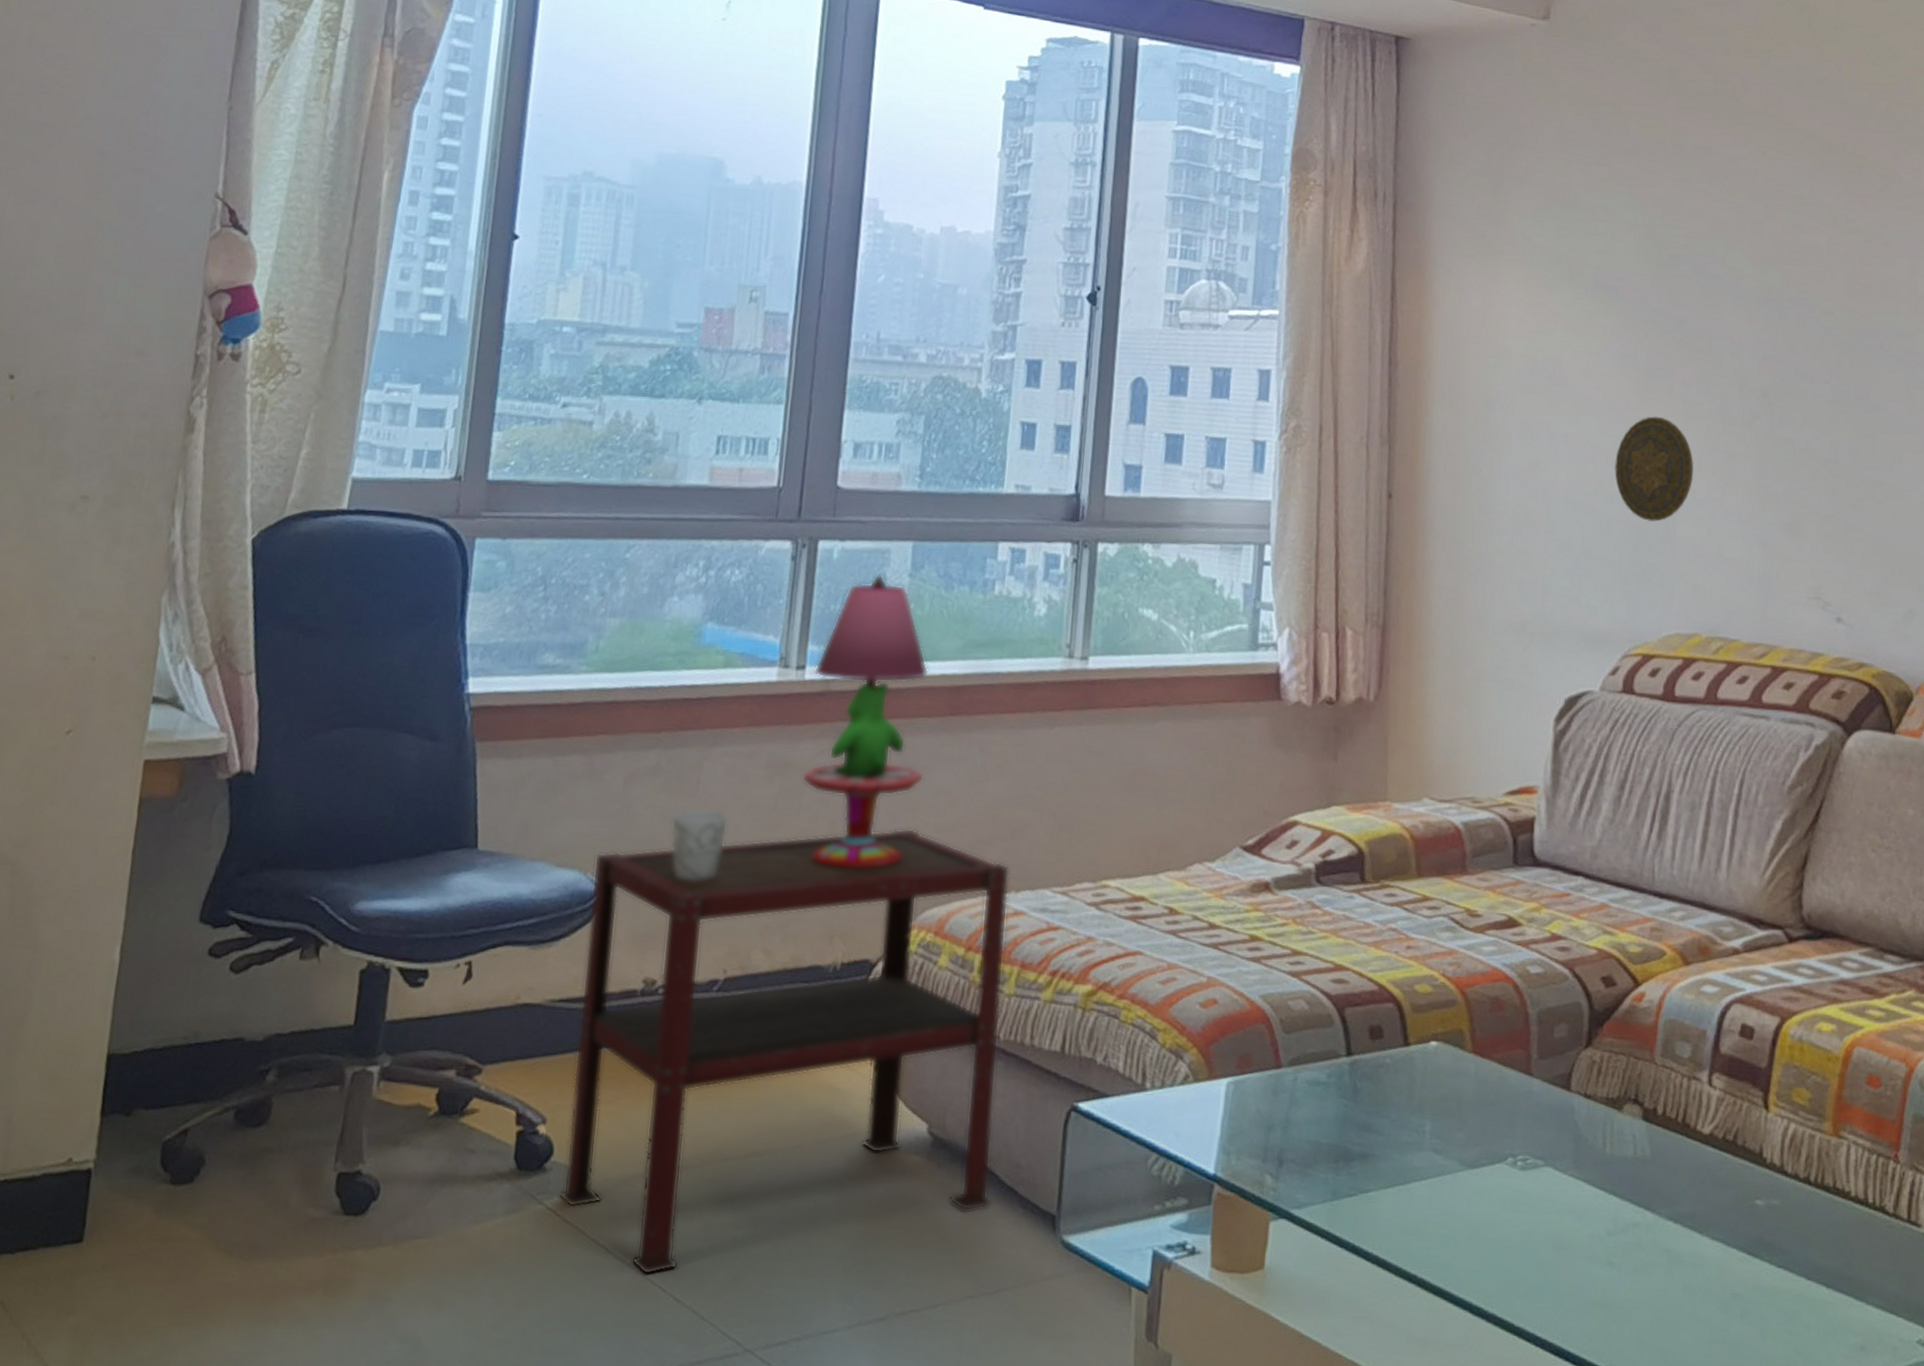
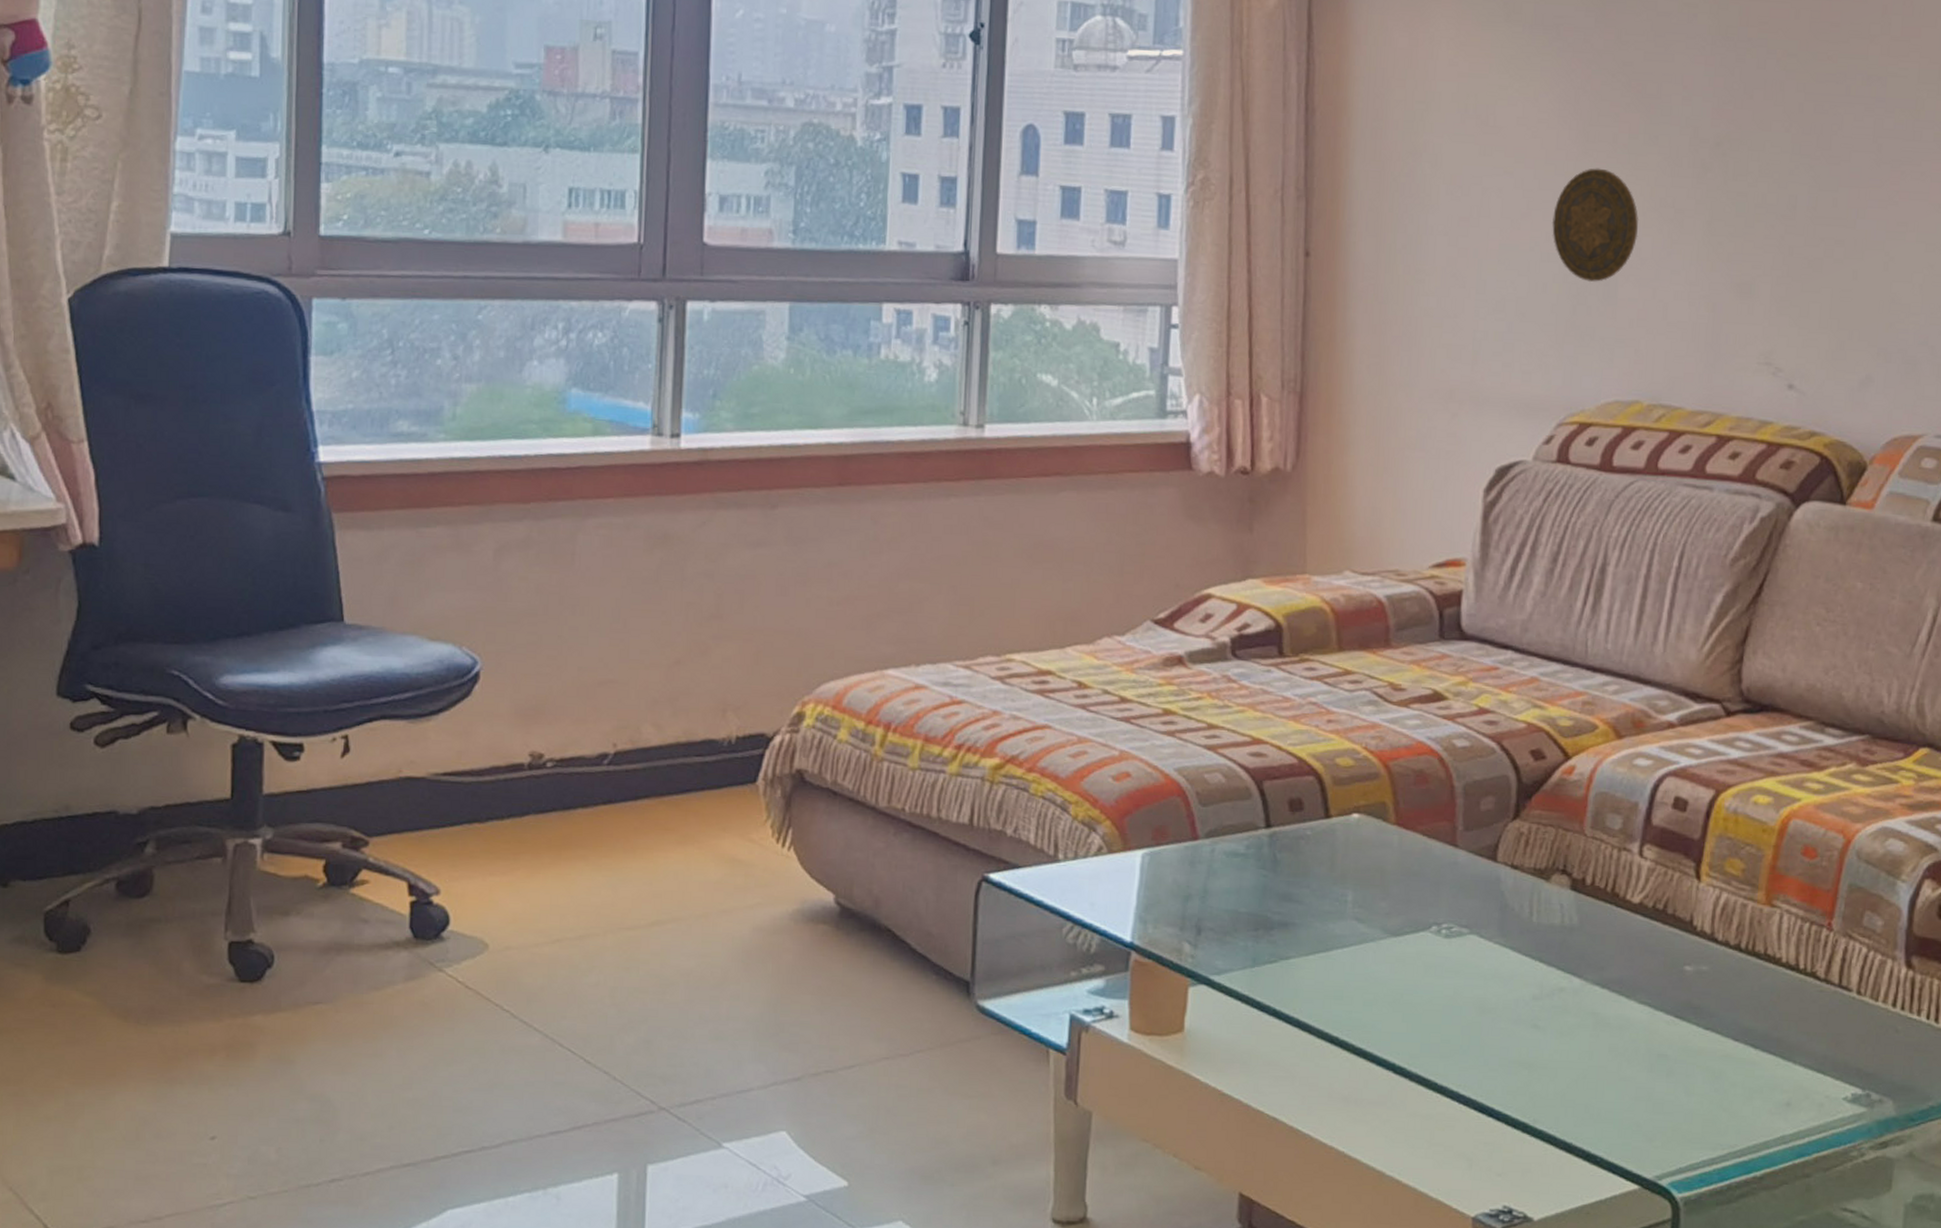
side table: present [559,828,1010,1276] -> none [459,601,909,1039]
mug: present [670,808,729,881] -> none [547,581,608,655]
table lamp: present [801,574,929,870] -> none [683,337,814,644]

